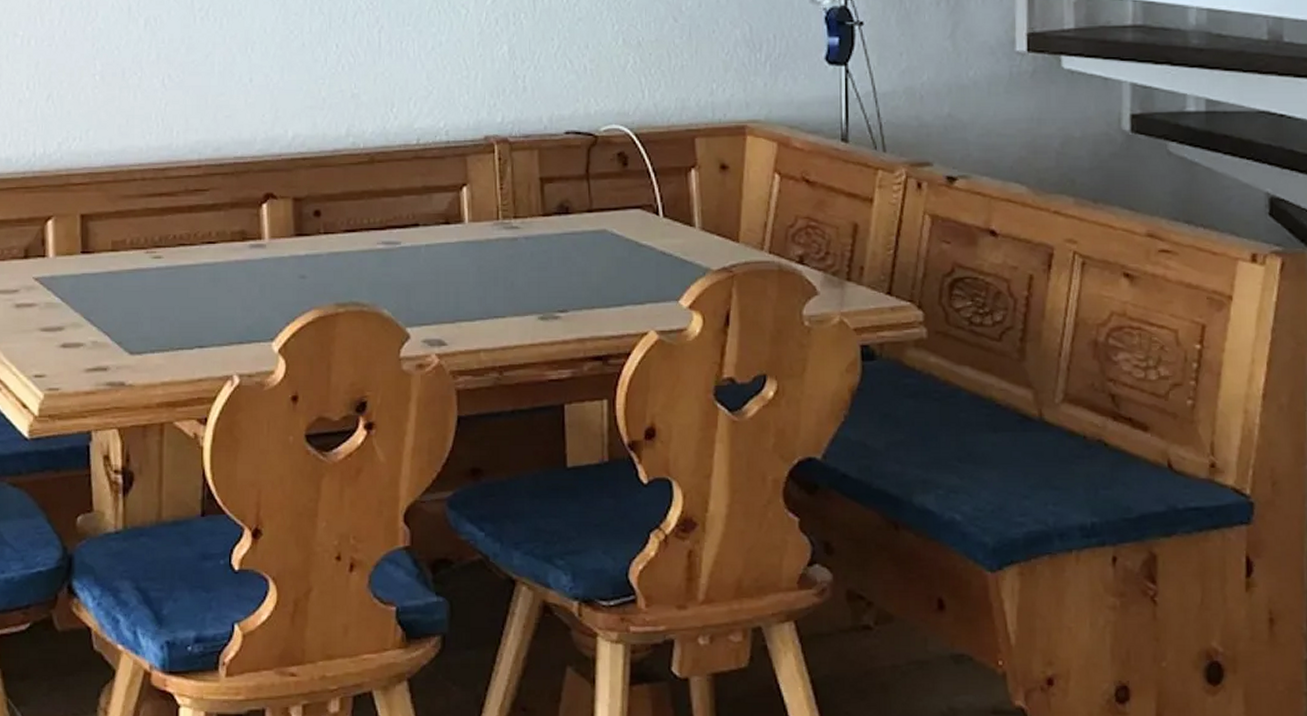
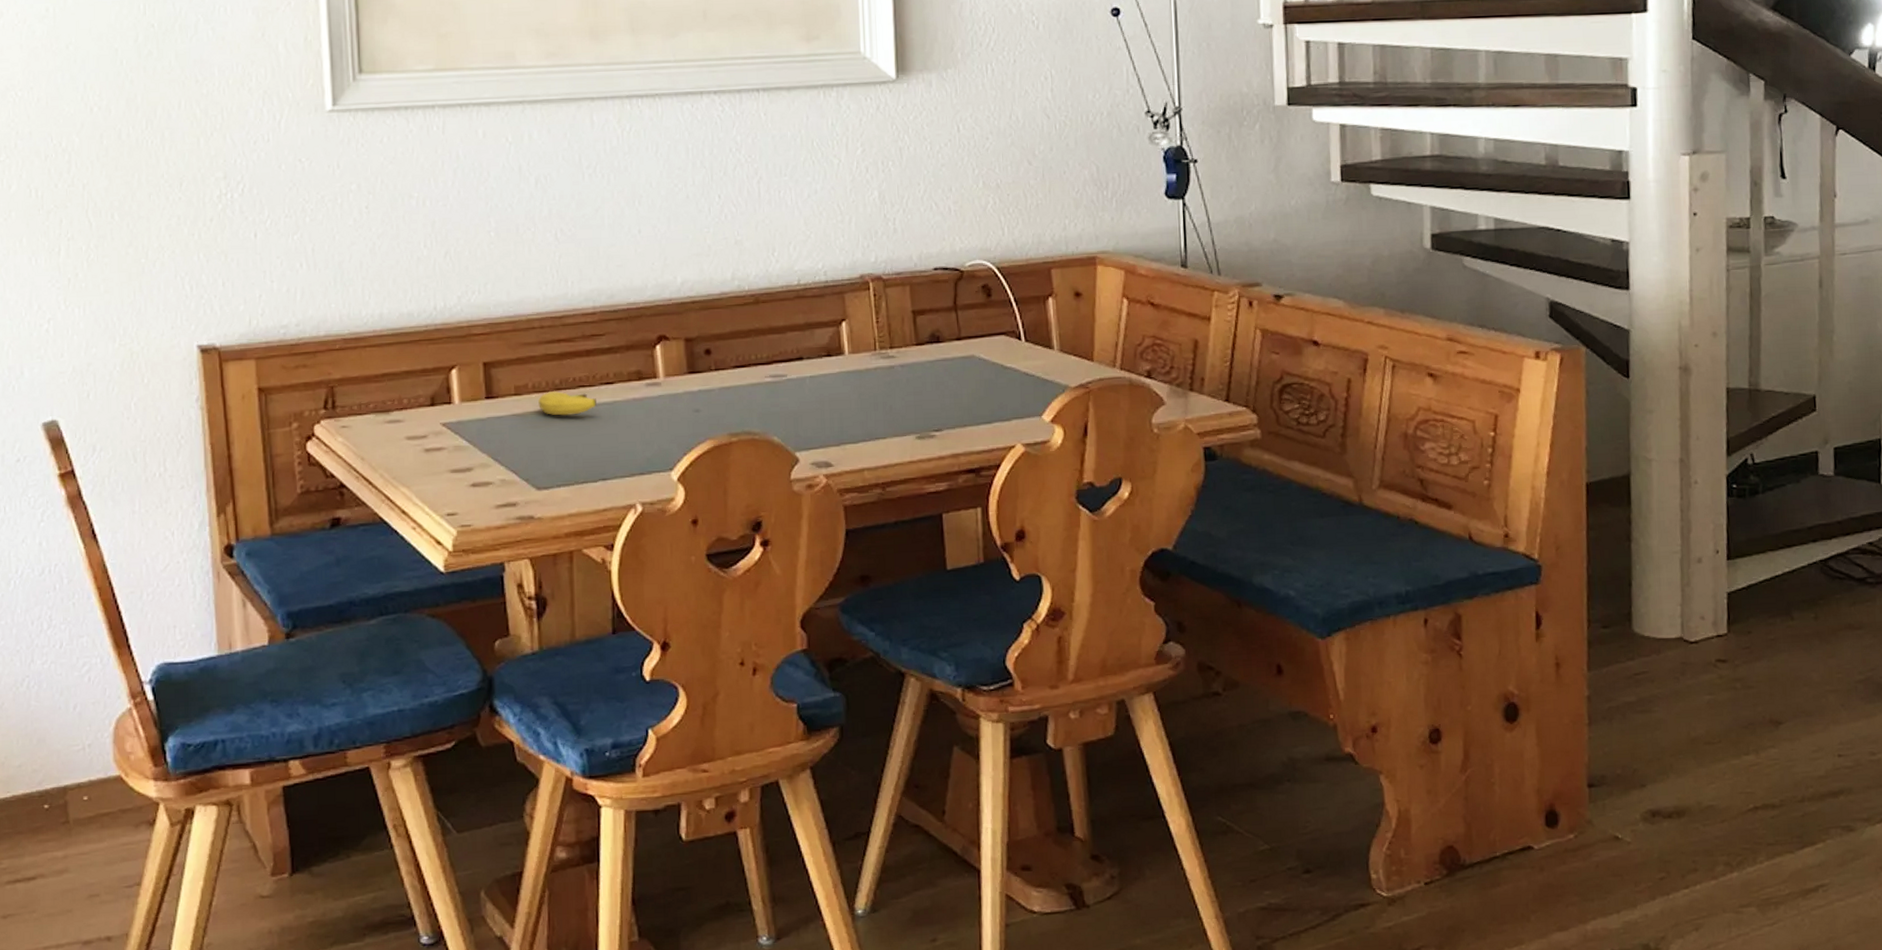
fruit: none [136,248,197,275] -> present [538,390,596,416]

